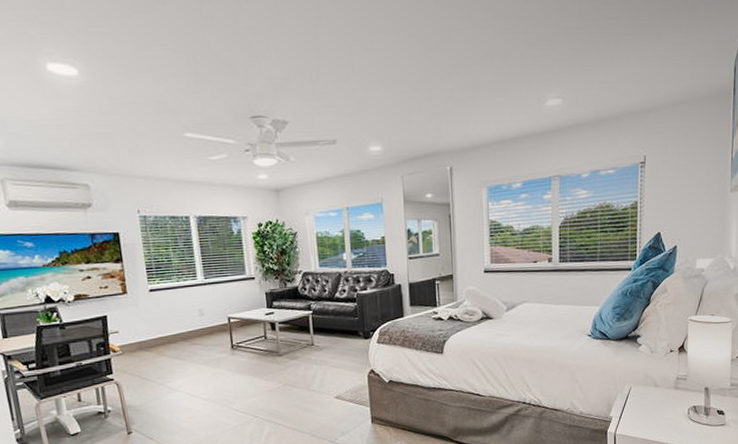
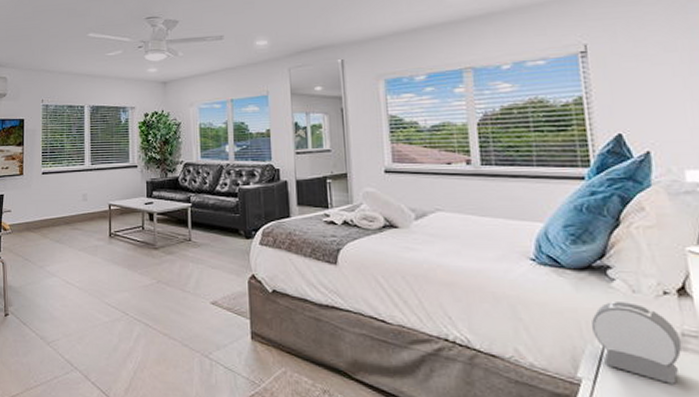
alarm clock: none [623,359,676,413] -> present [592,300,683,384]

